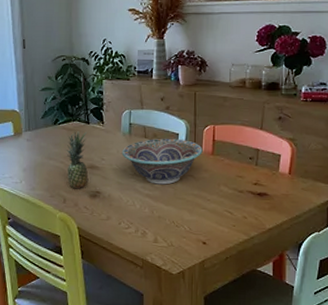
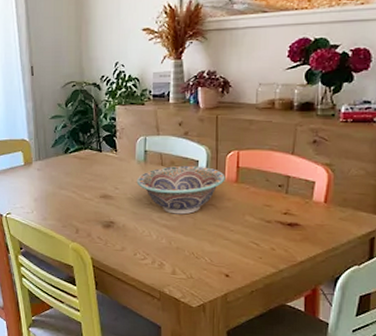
fruit: present [65,131,89,189] -> none [77,160,102,219]

